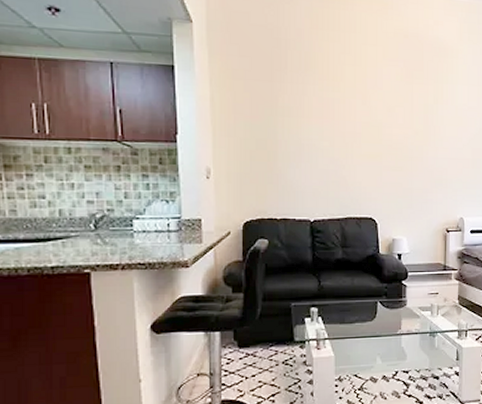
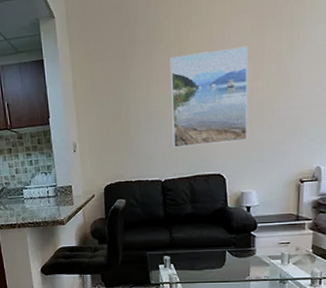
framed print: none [322,90,398,186] -> present [170,46,248,148]

